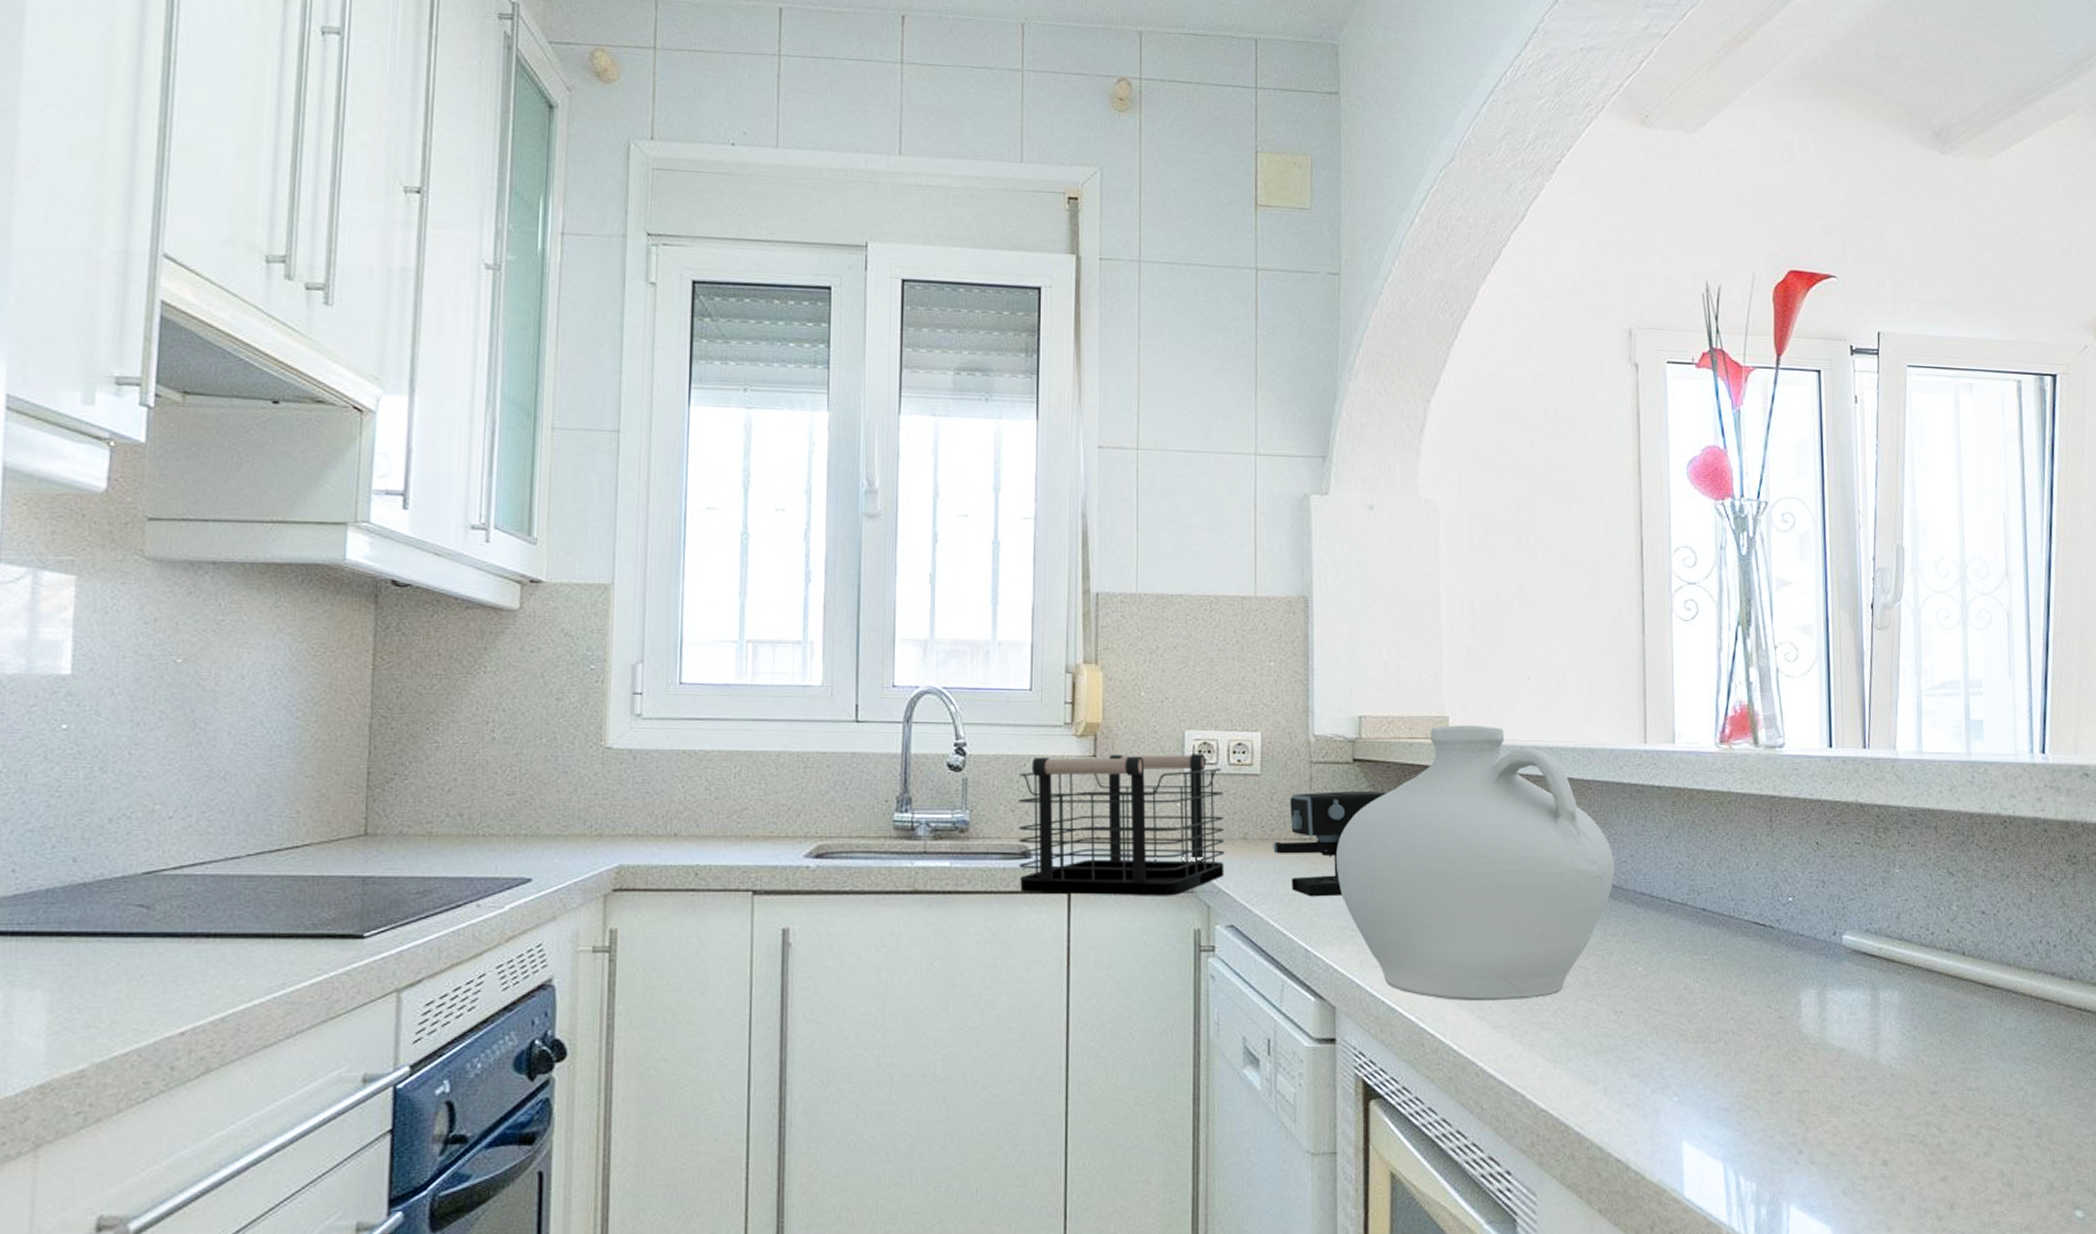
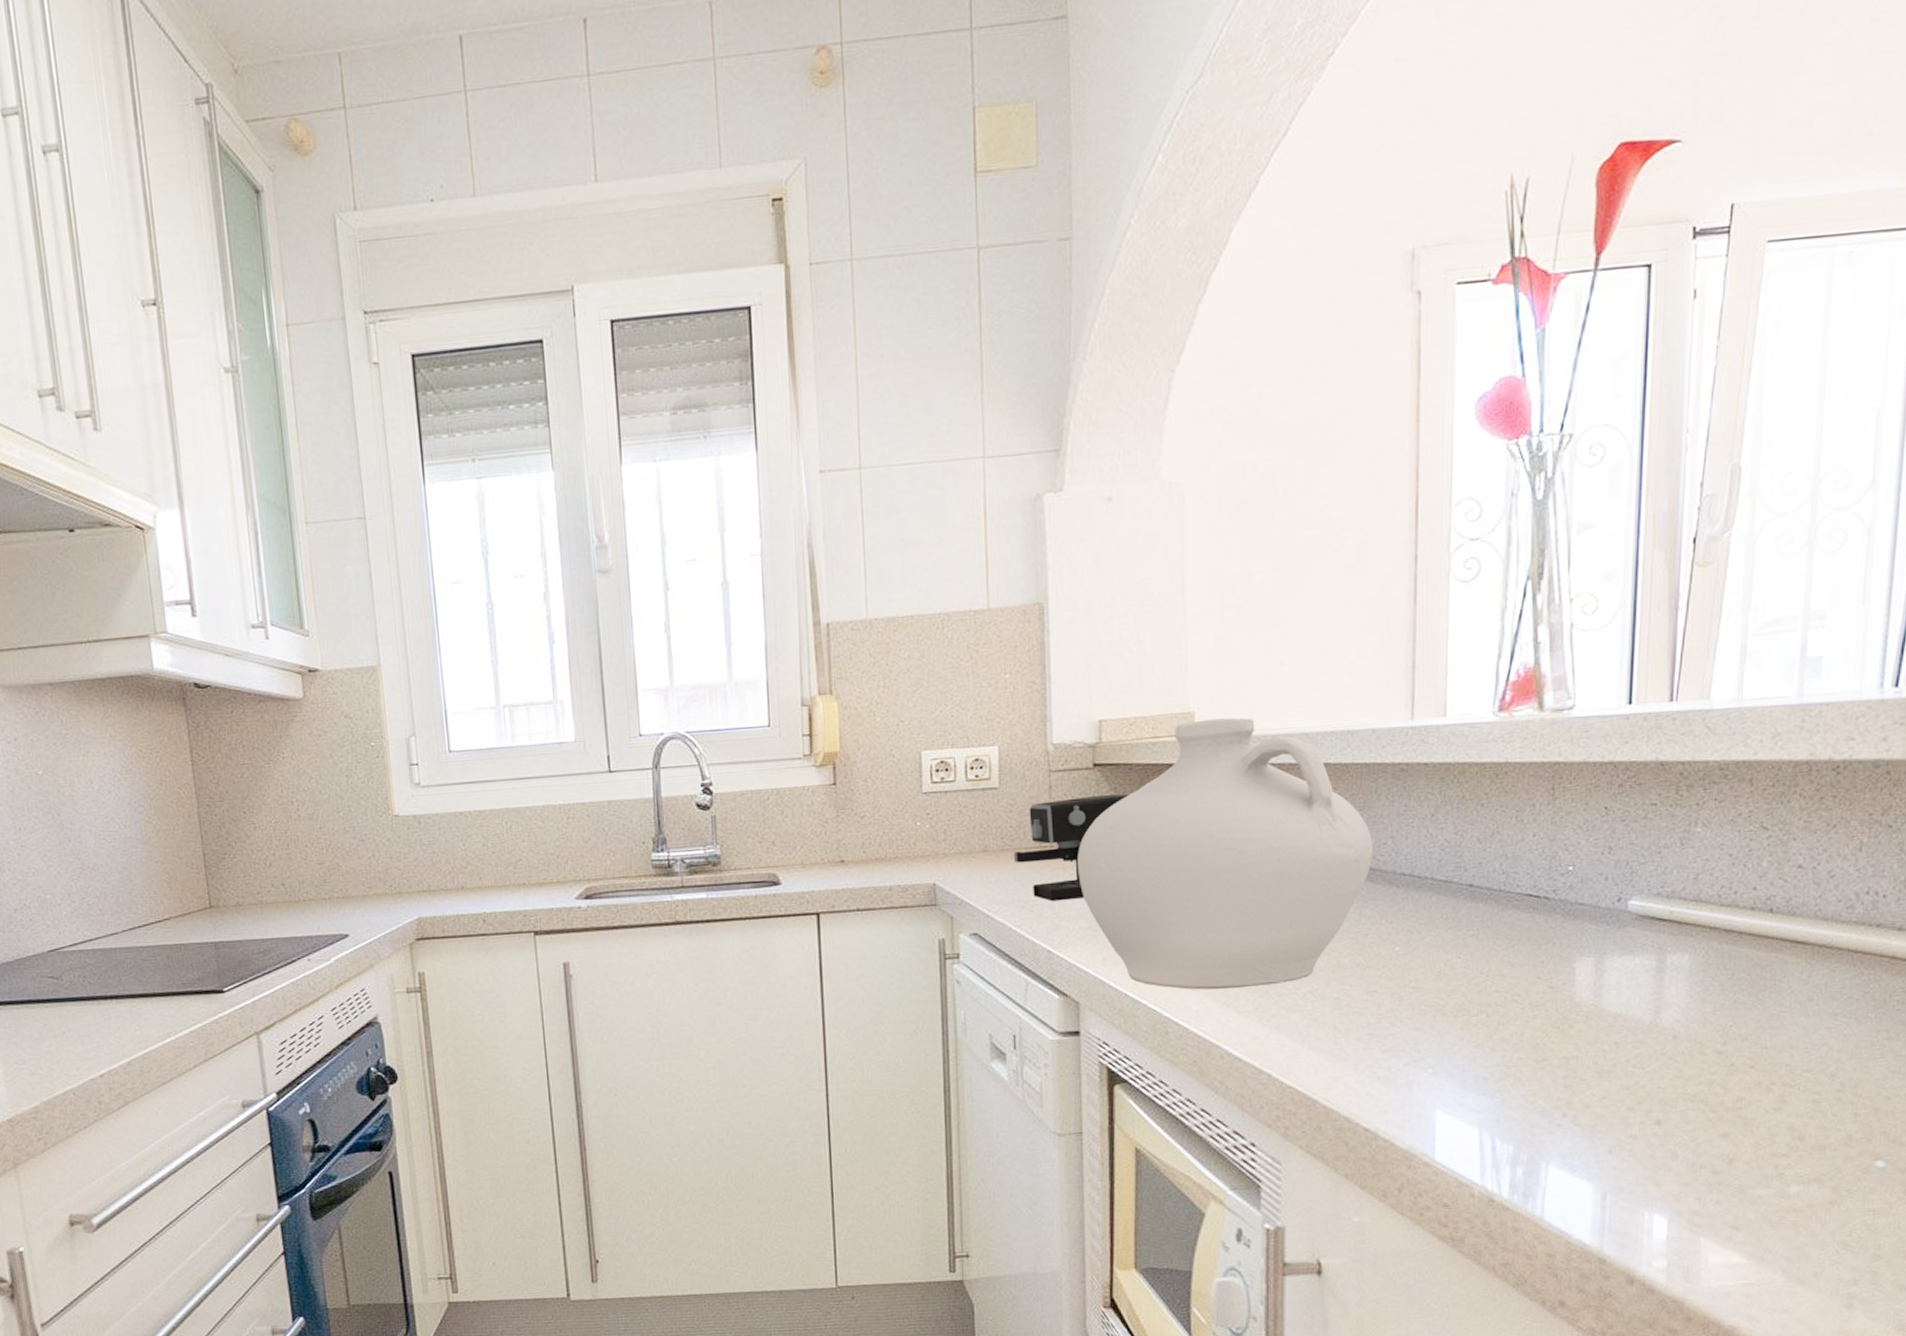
dish rack: present [1018,754,1224,896] -> none [764,772,966,917]

